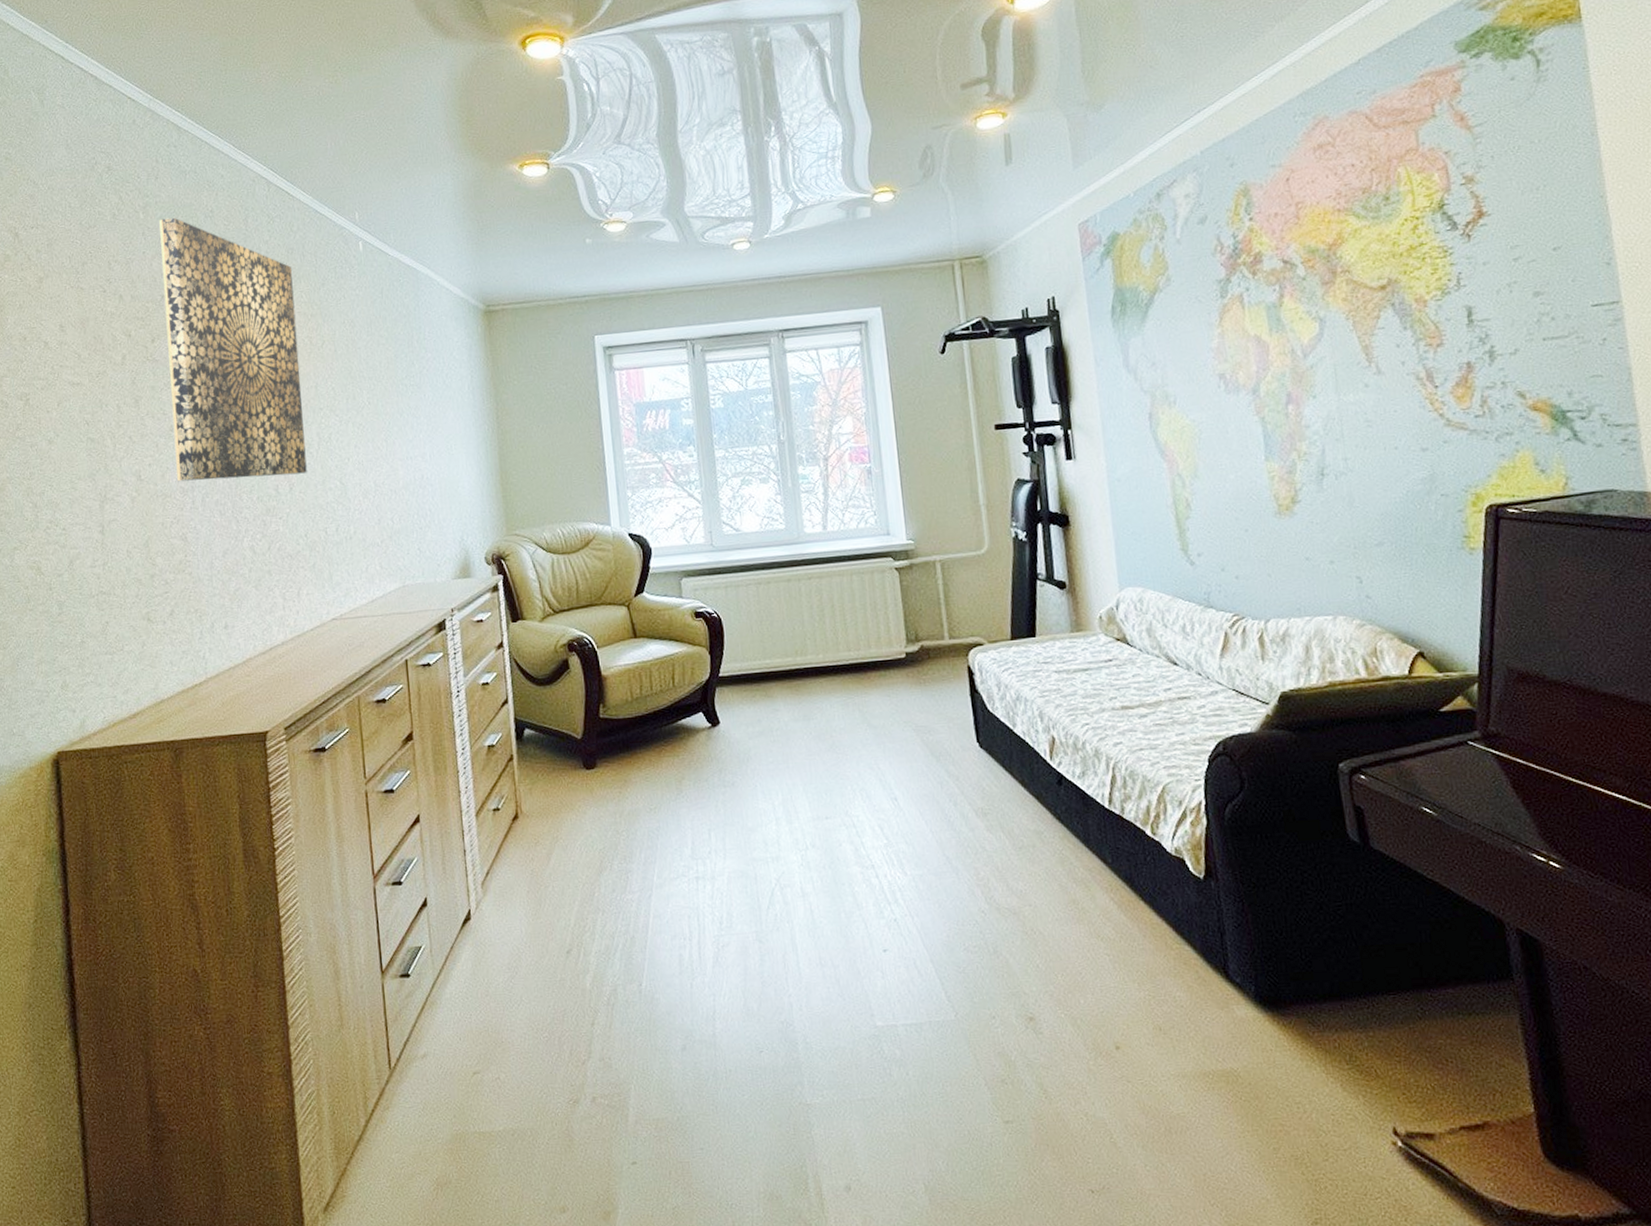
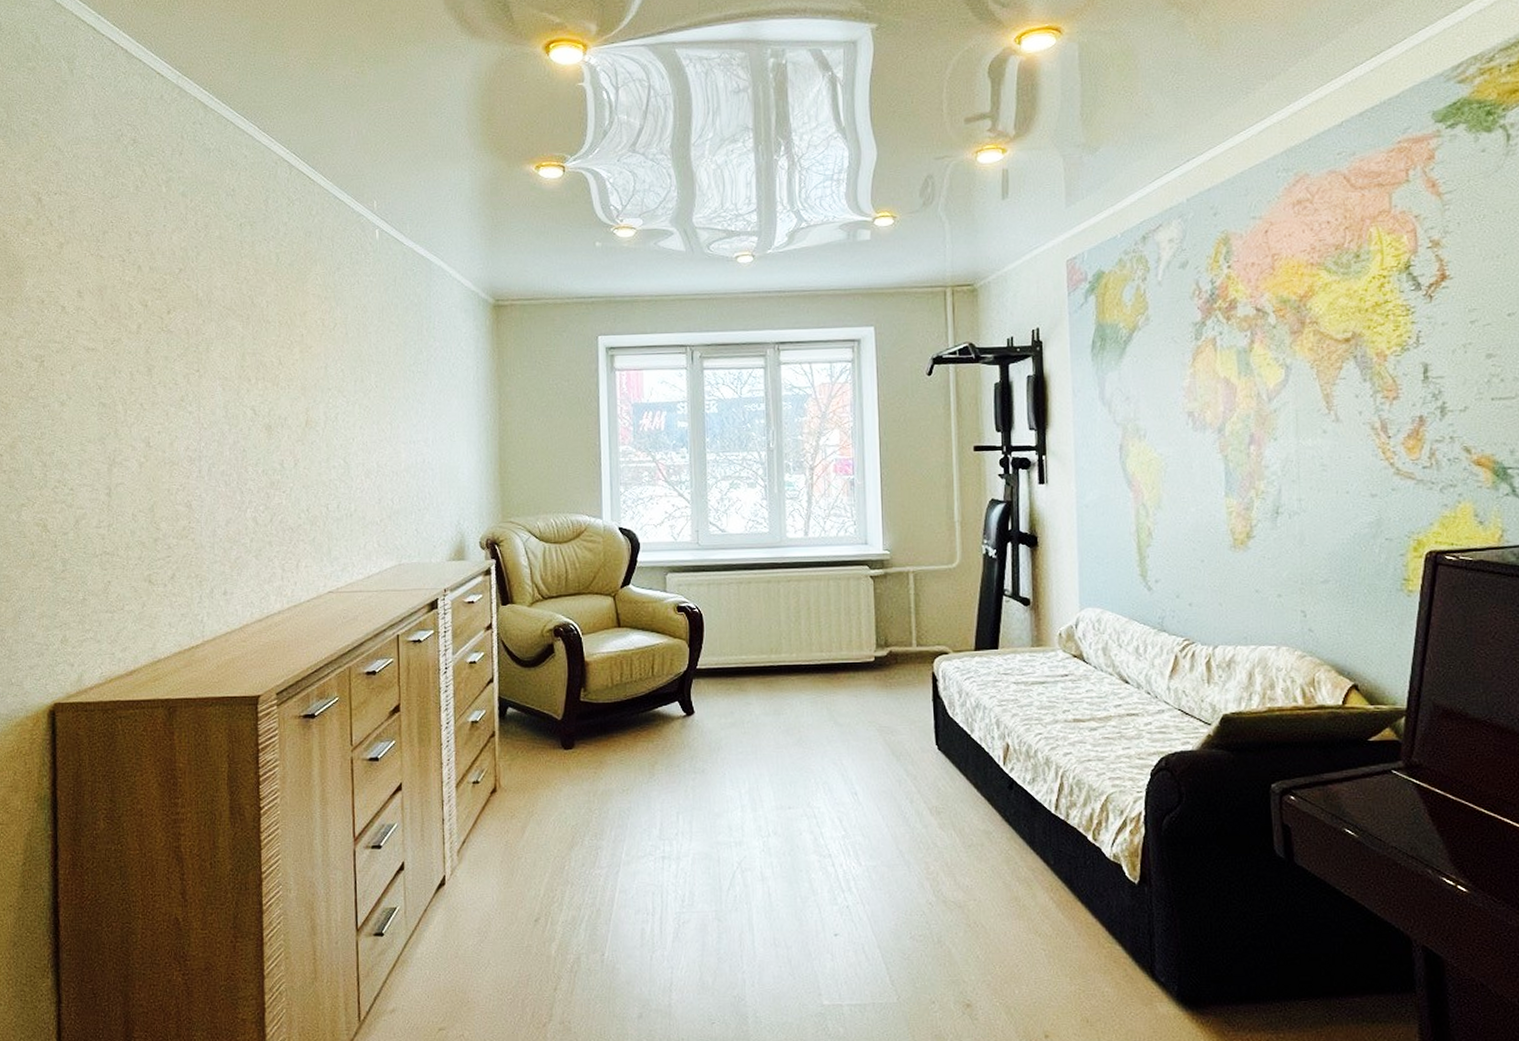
wall art: present [159,217,307,482] -> none [181,193,312,451]

